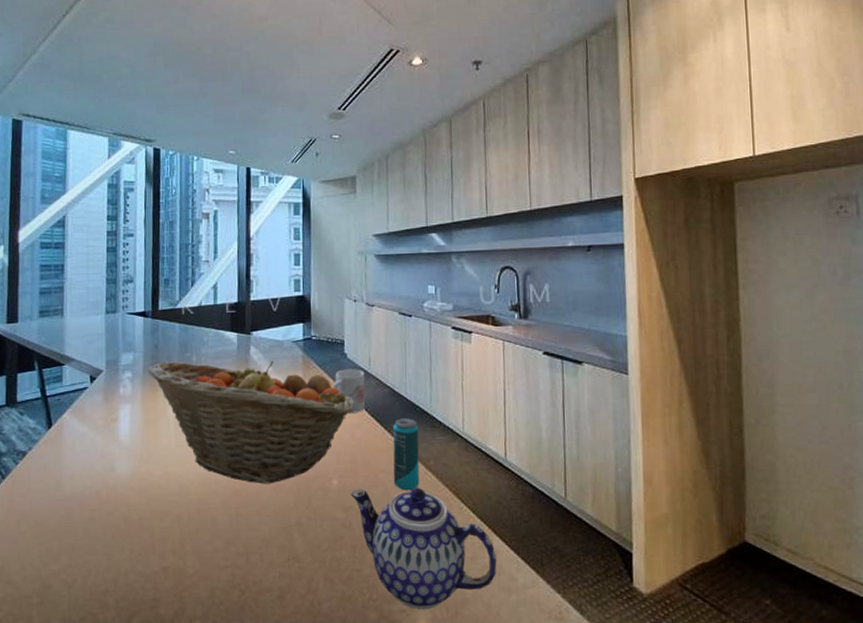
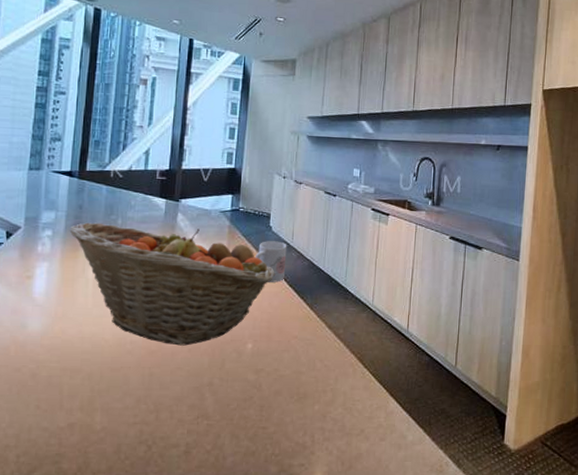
teapot: present [351,487,497,609] -> none [263,353,391,463]
beverage can: present [393,417,420,491] -> none [305,288,333,356]

